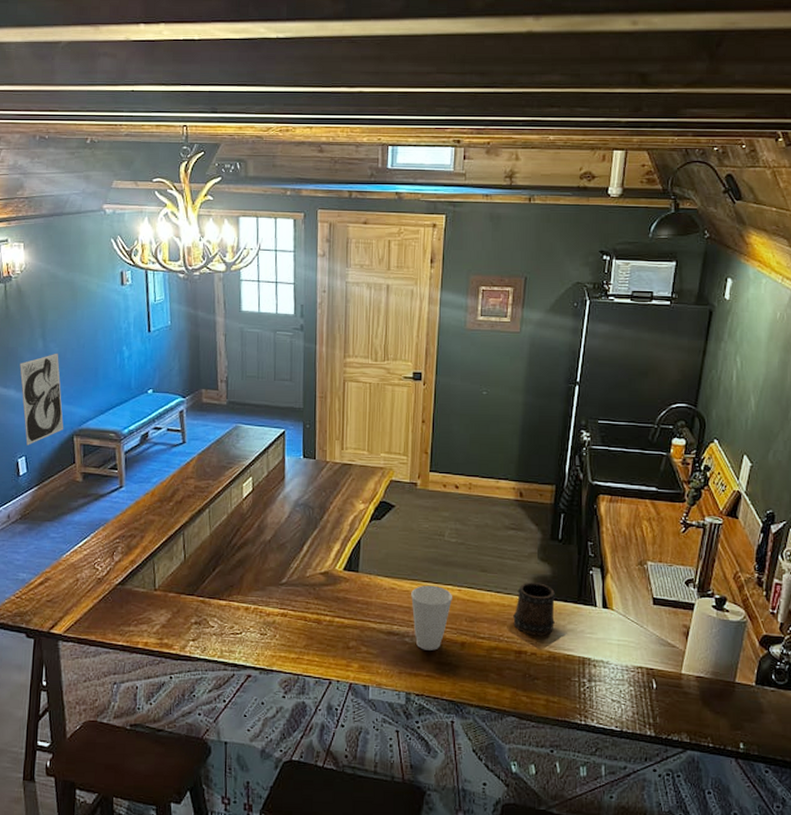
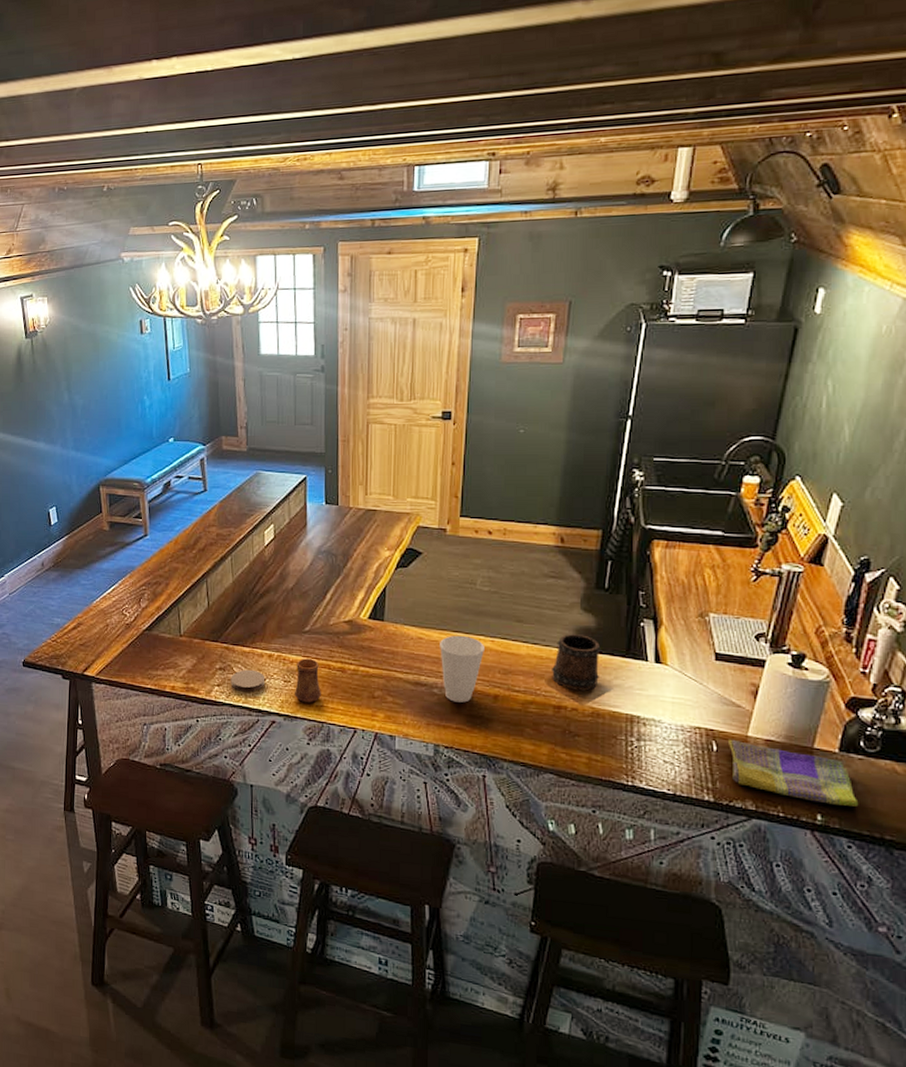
wall art: present [20,353,64,446] -> none [48,404,91,496]
coaster: none [206,623,242,647] -> present [230,669,266,692]
cup: none [271,611,297,656] -> present [295,658,321,704]
dish towel: none [666,677,773,734] -> present [729,739,859,807]

